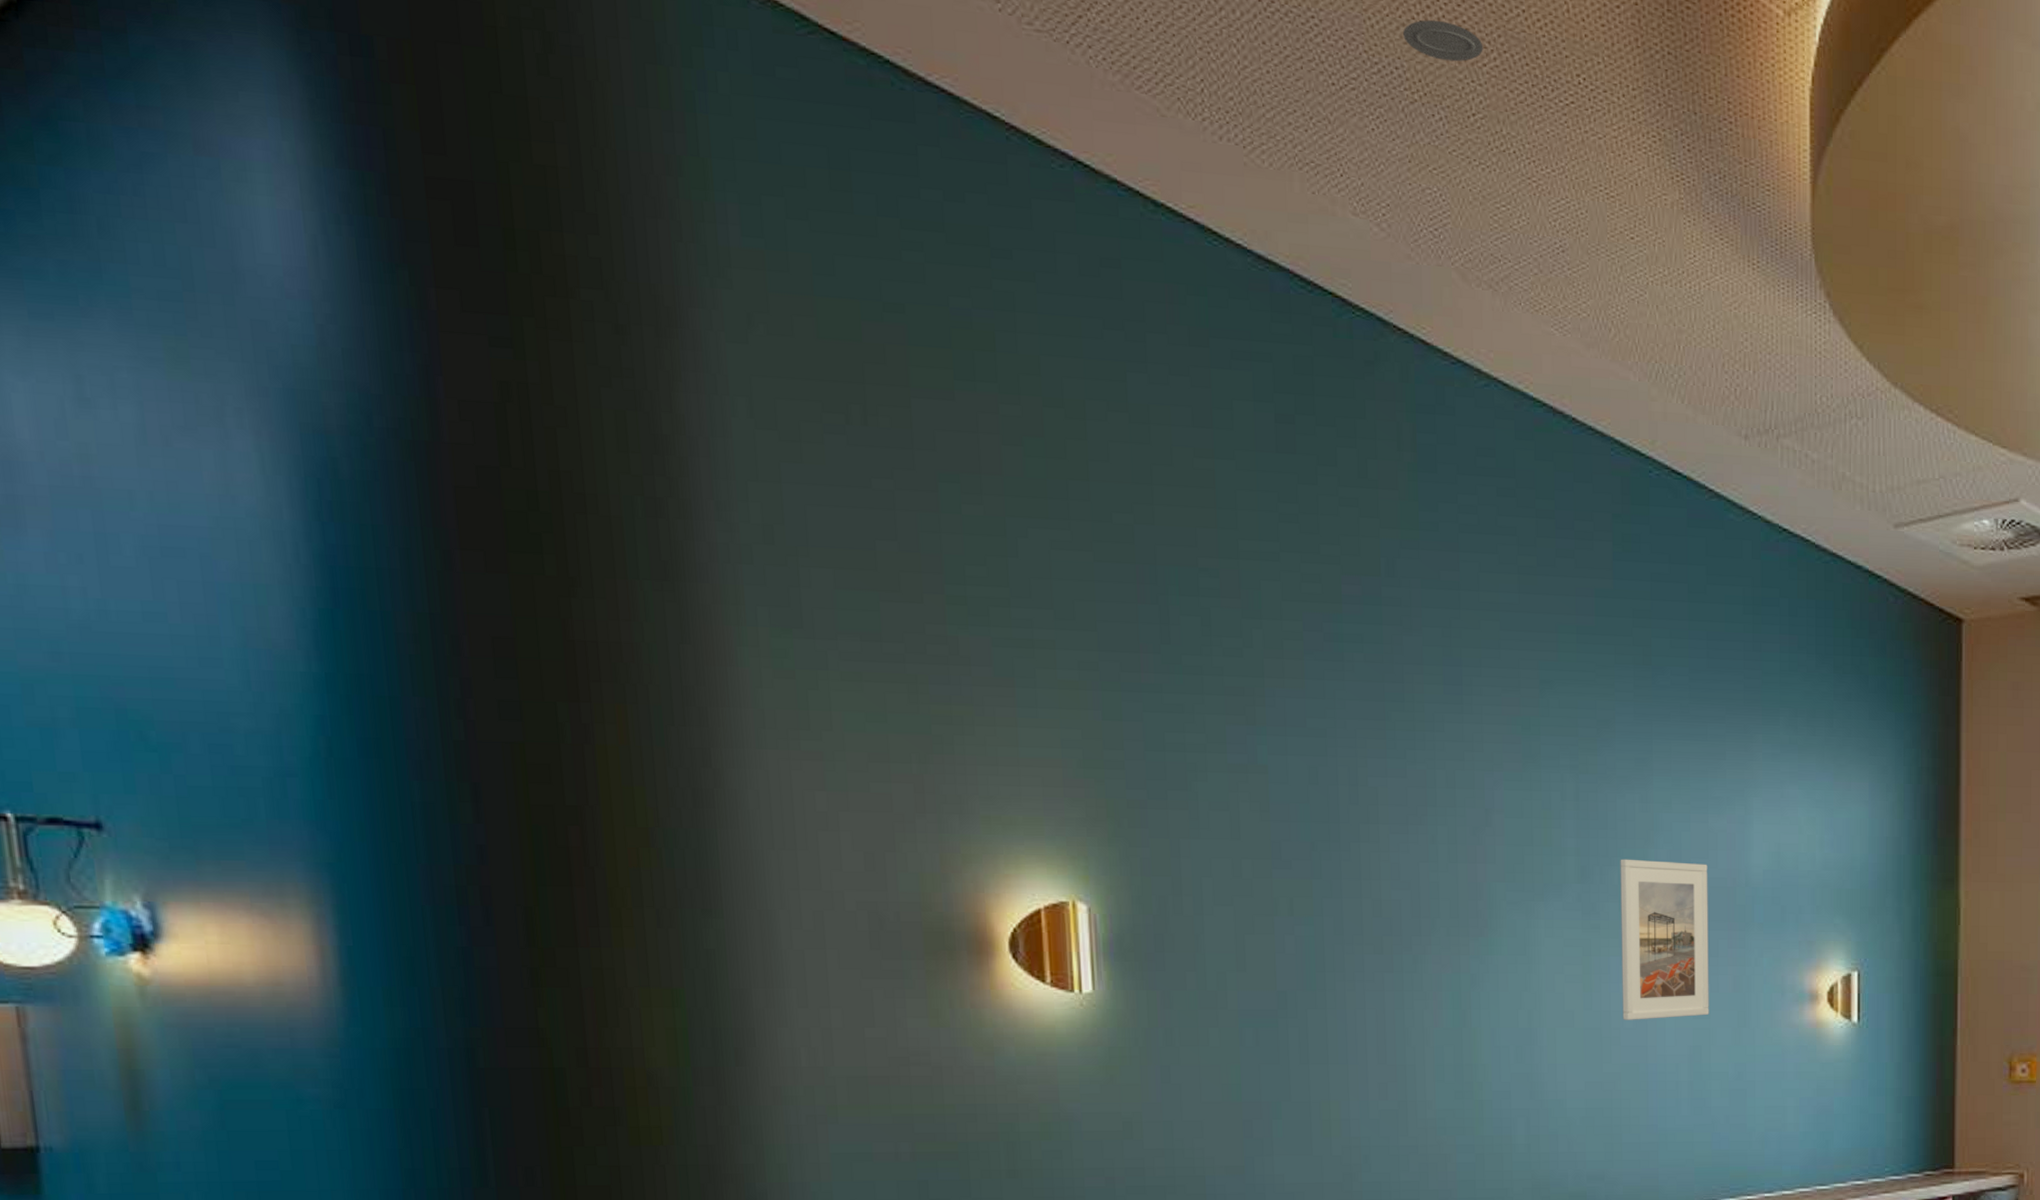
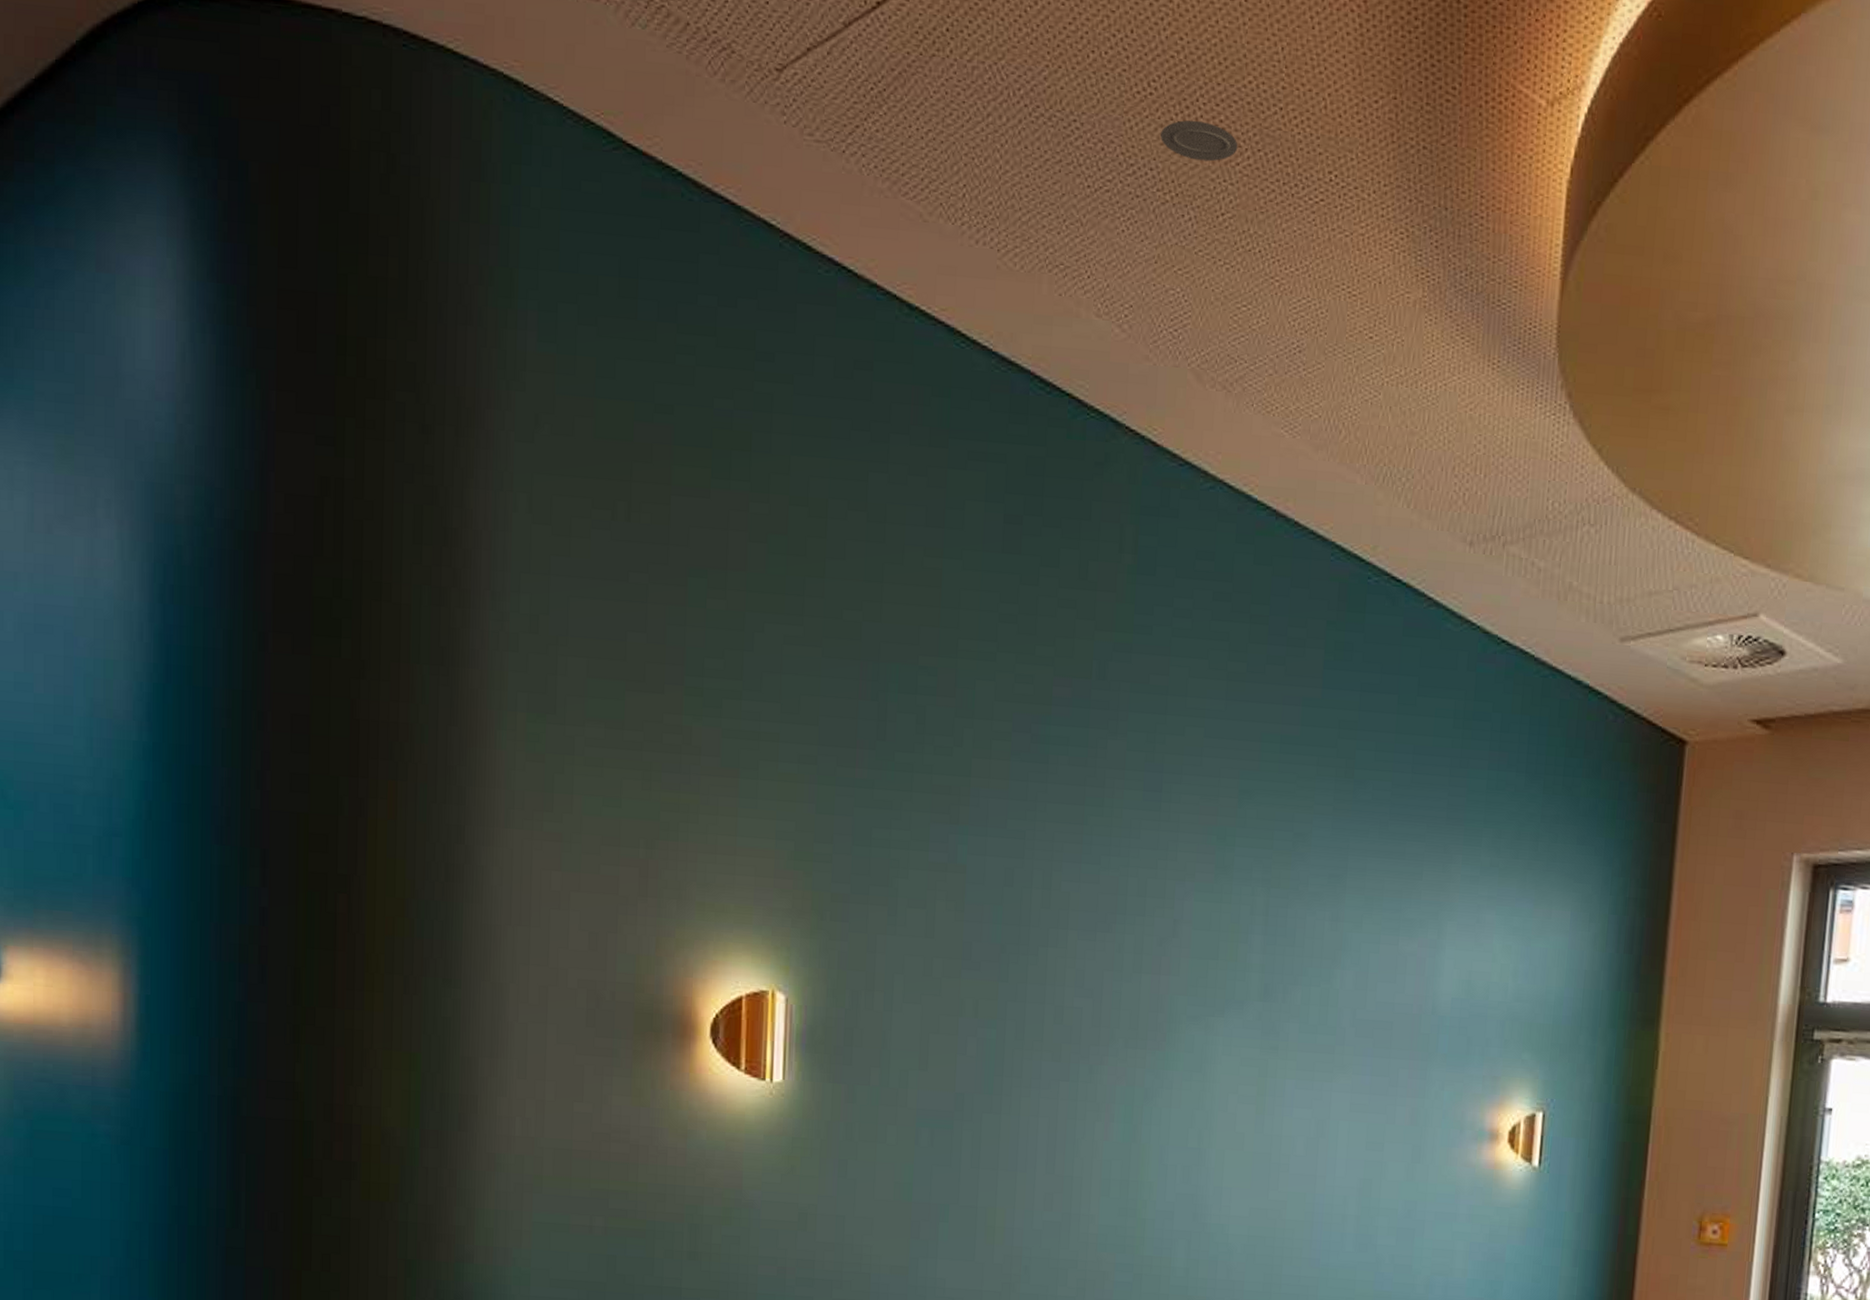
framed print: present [1620,859,1709,1020] -> none [1293,978,1394,1148]

